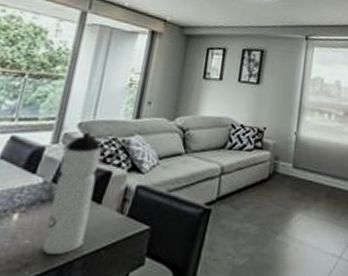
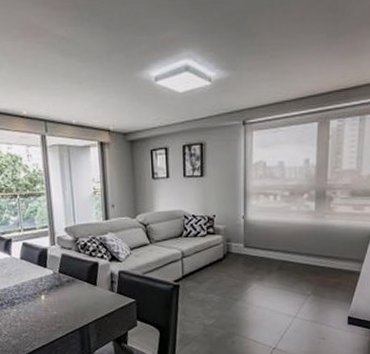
water bottle: present [42,133,102,254] -> none [60,235,92,320]

